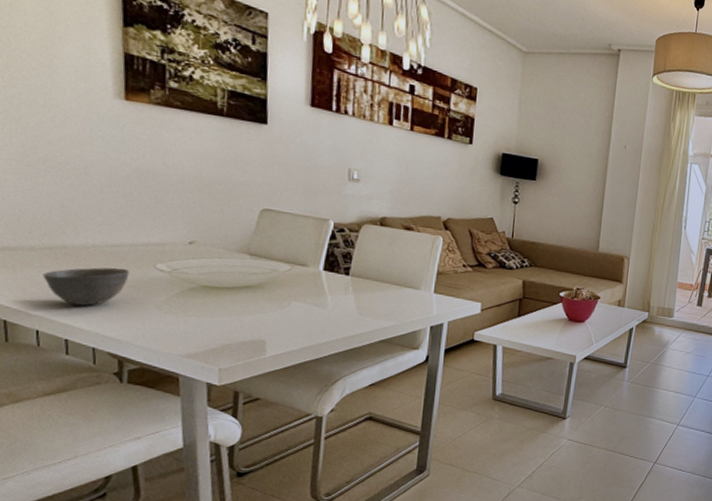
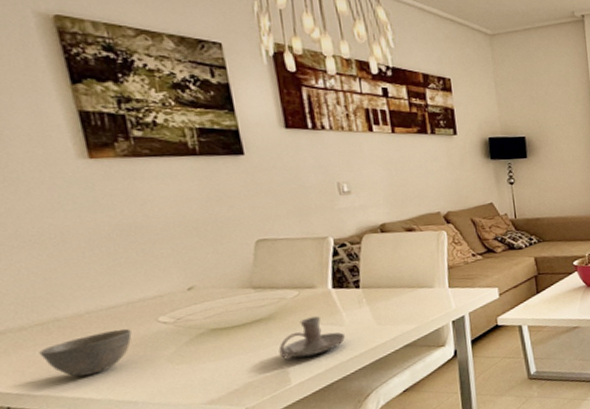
candle holder: none [261,293,327,332] -> present [278,316,346,360]

